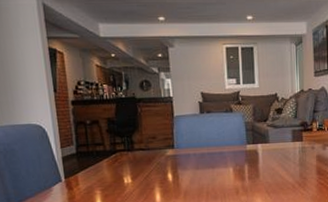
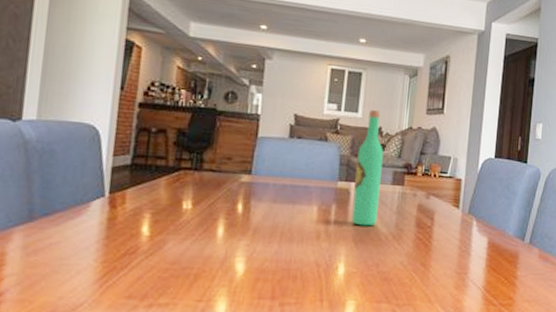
wine bottle: none [259,78,284,179] -> present [351,109,384,226]

